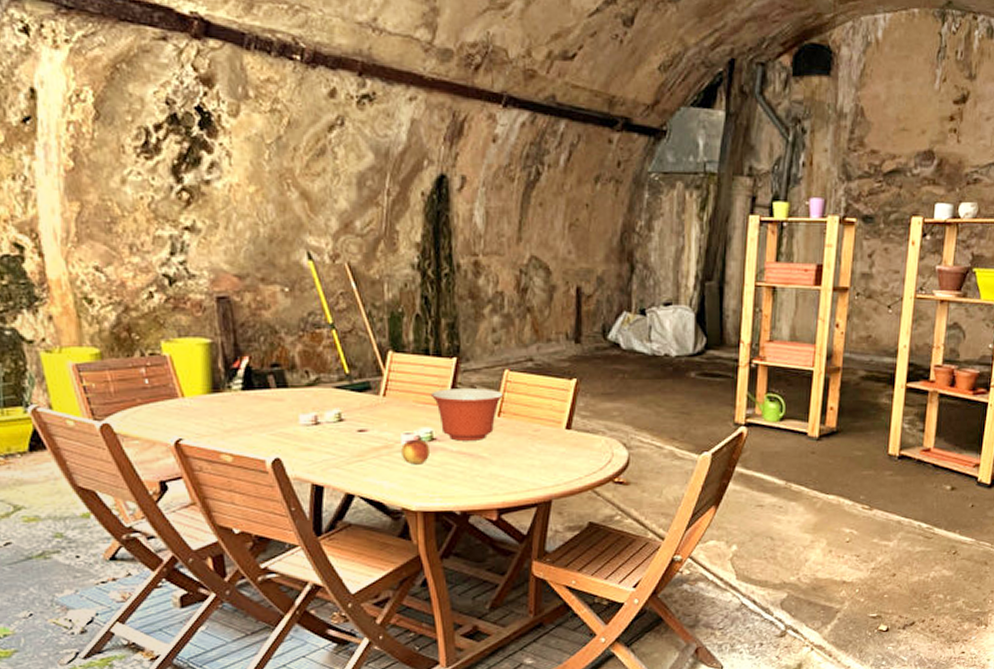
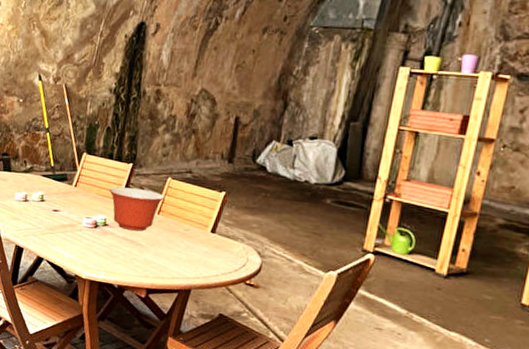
fruit: present [401,440,431,465] -> none [81,223,103,243]

